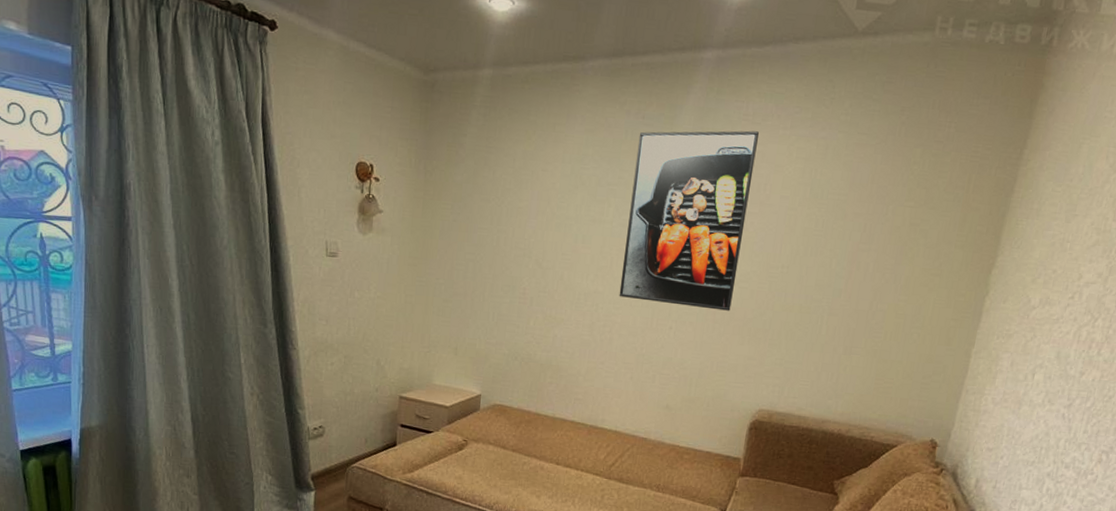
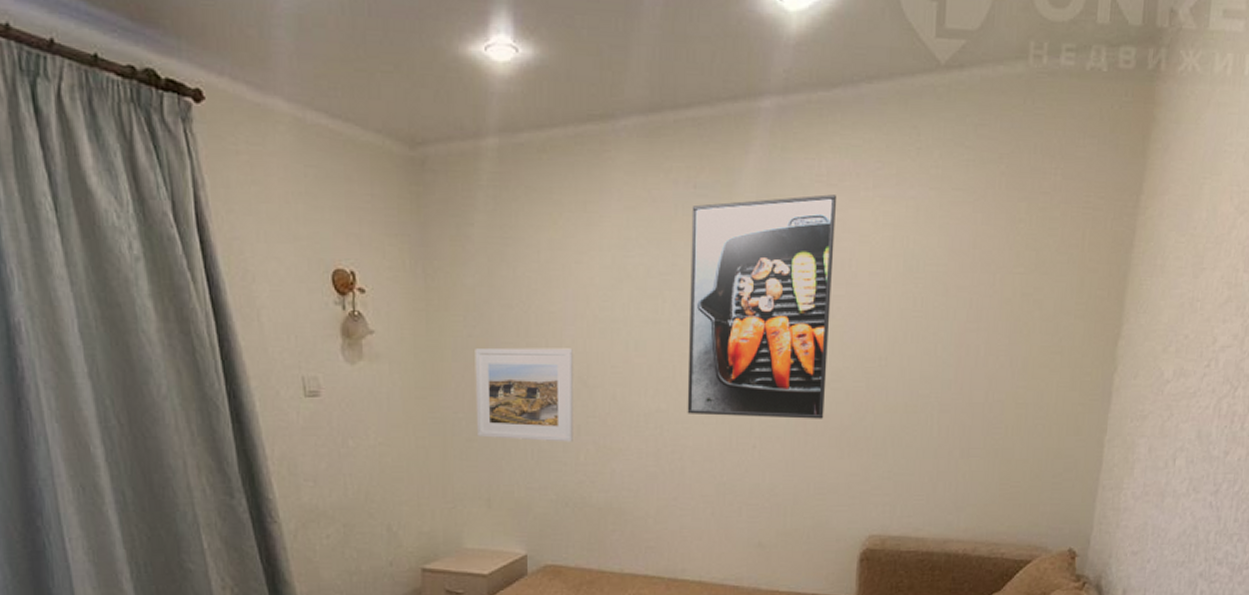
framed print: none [452,231,533,310] -> present [475,348,573,442]

